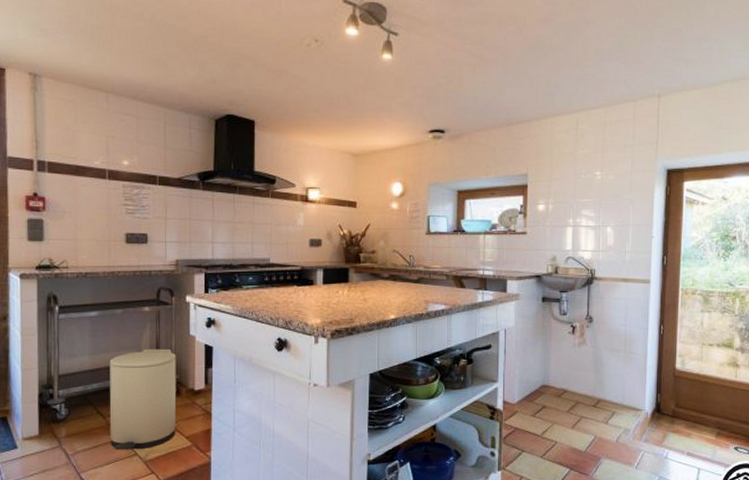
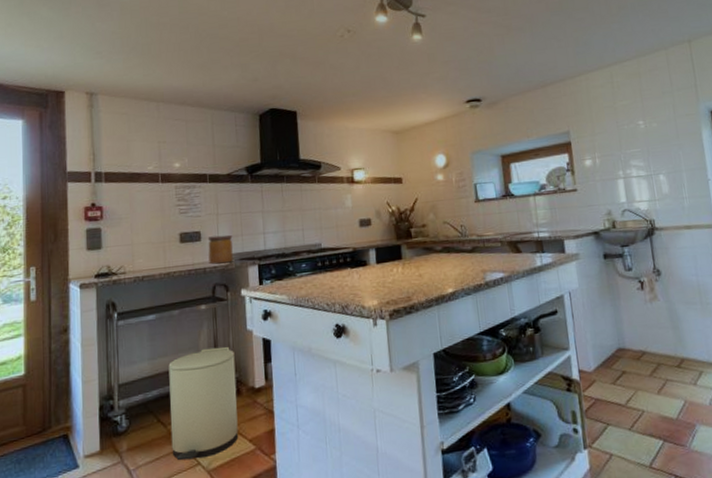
jar: none [154,240,181,268] -> present [207,234,233,264]

